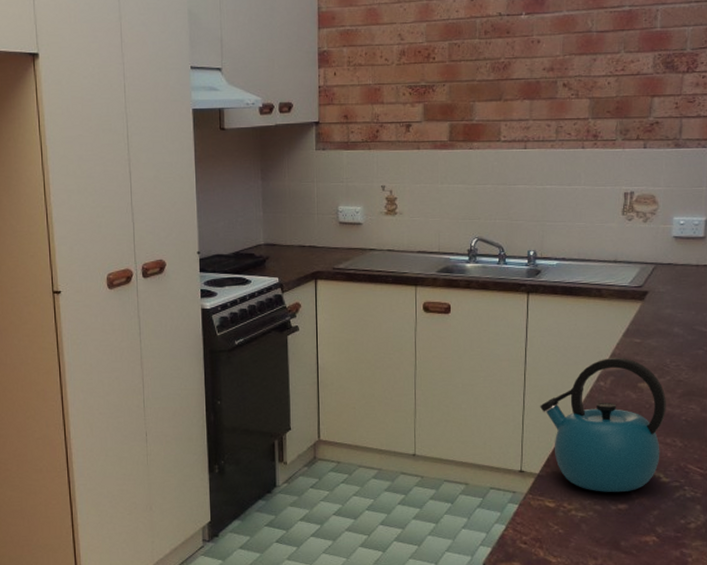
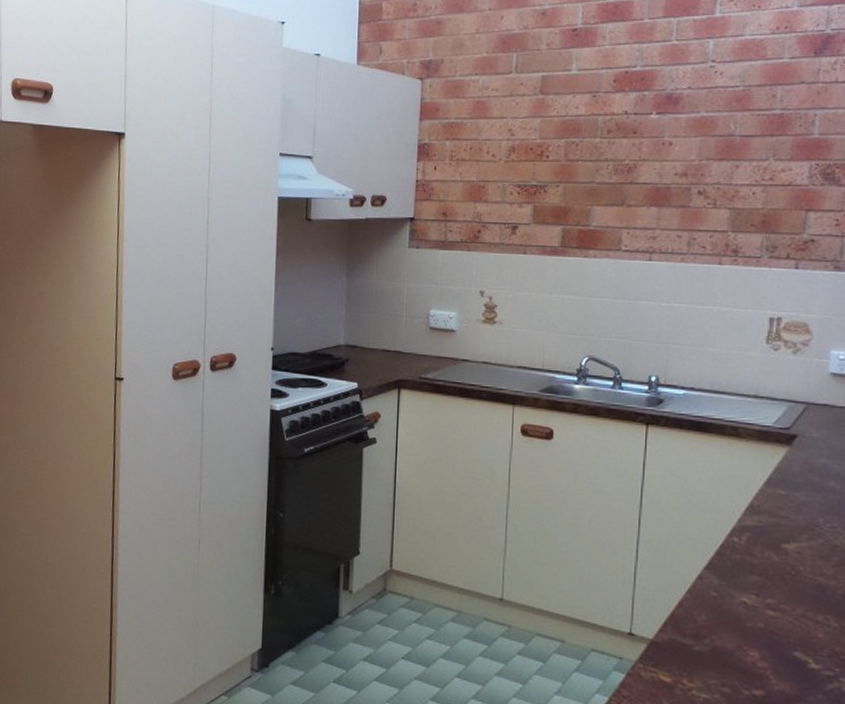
kettle: present [540,357,666,493] -> none [657,509,818,675]

